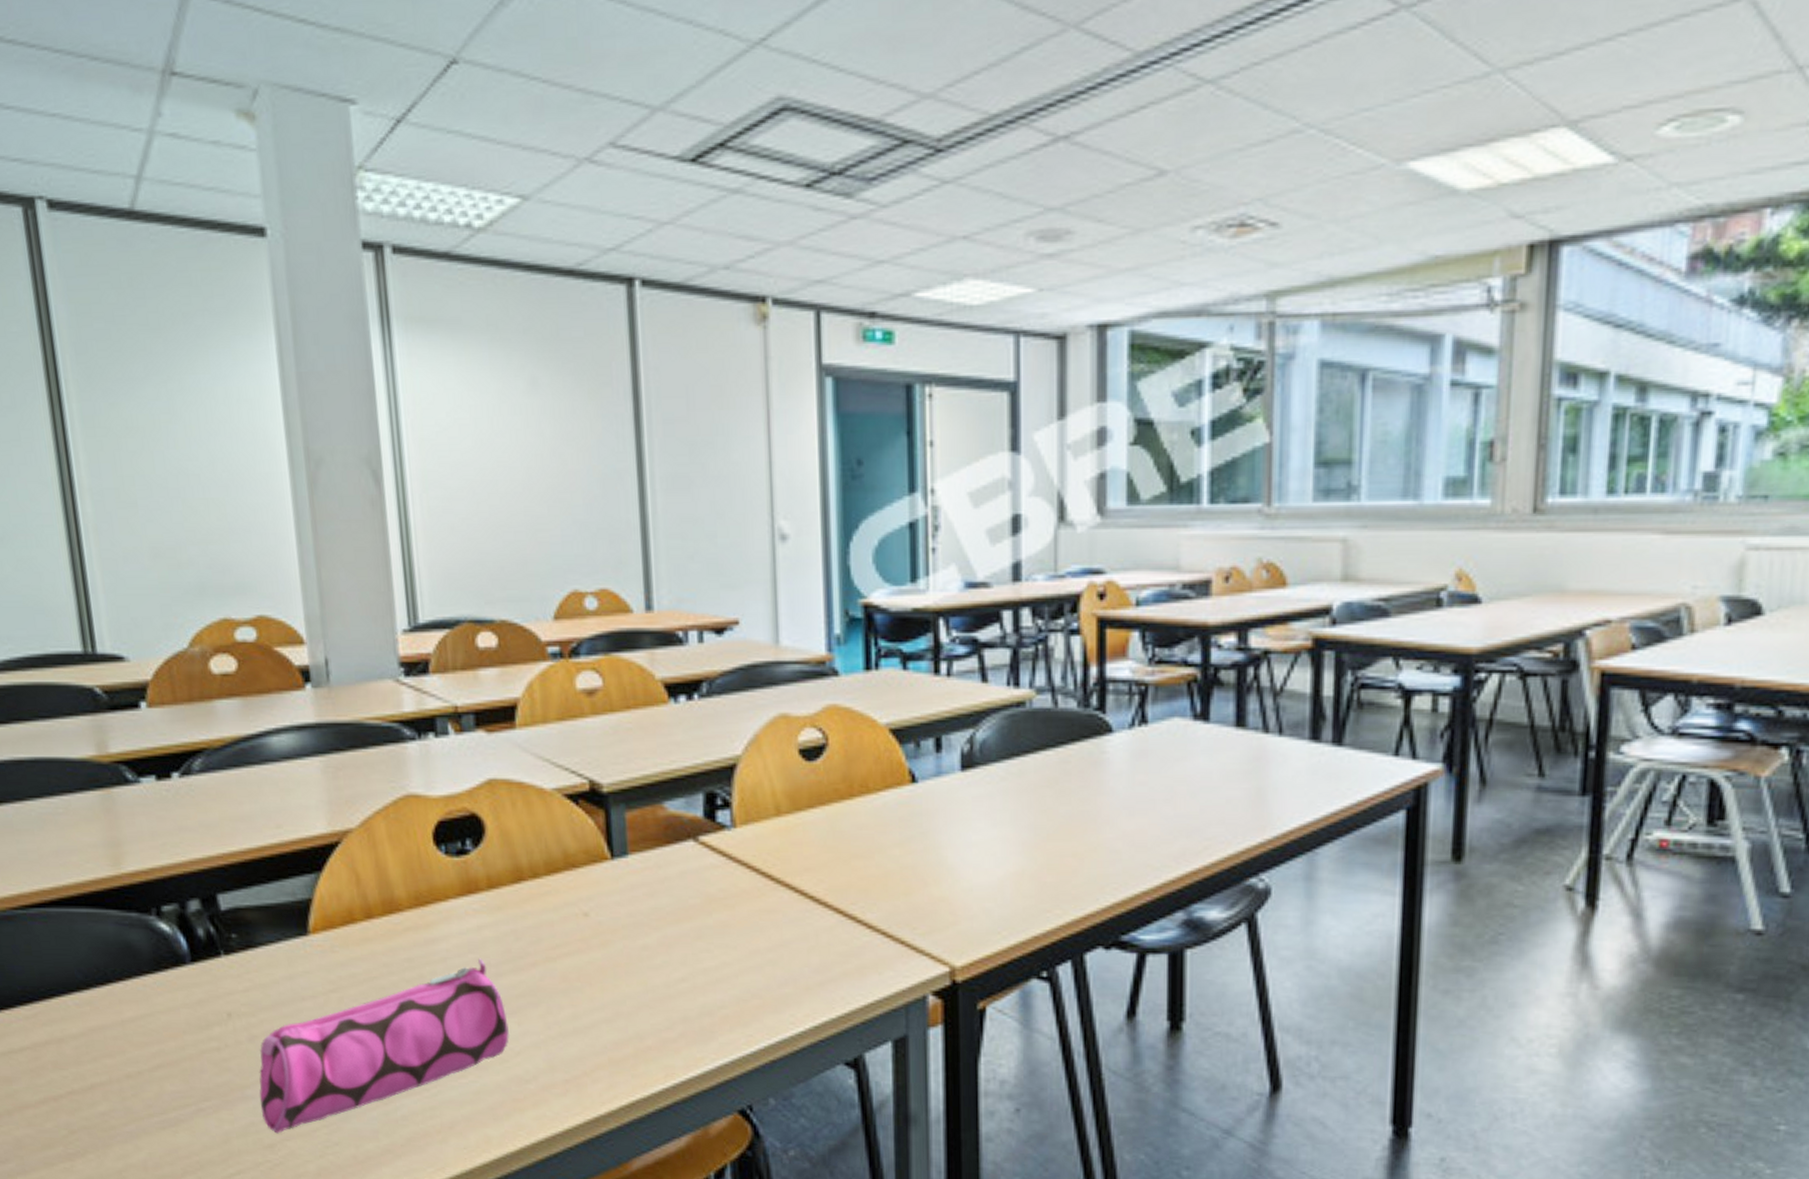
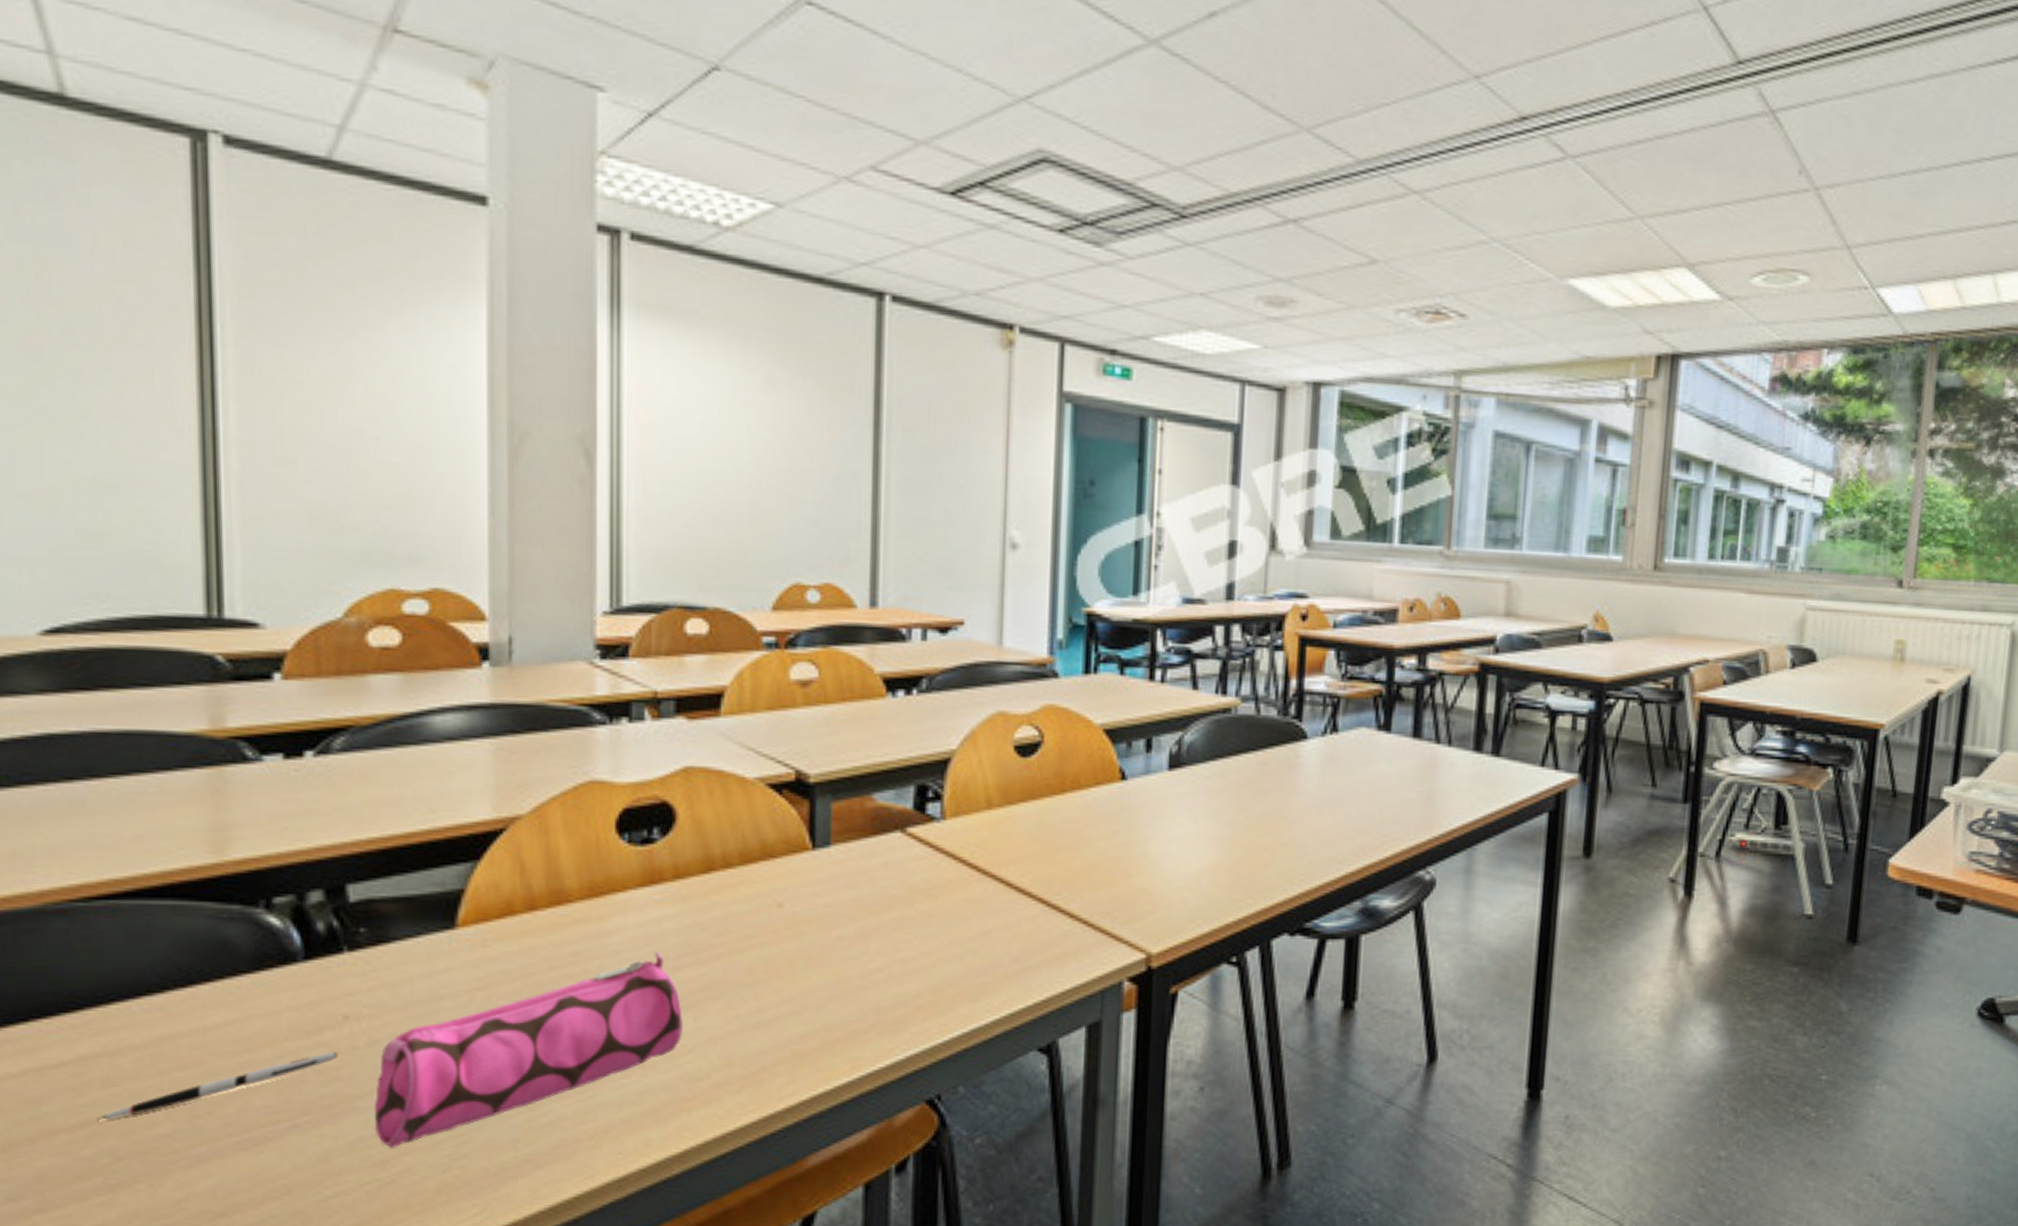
pen: none [53,1045,227,1099] -> present [97,1051,338,1120]

